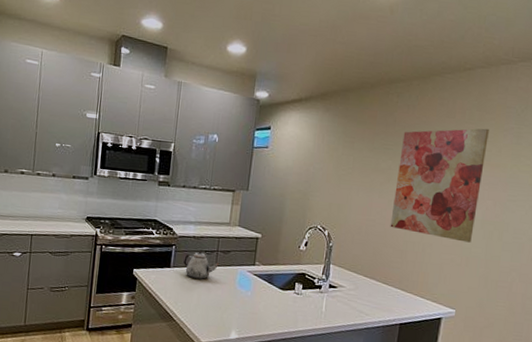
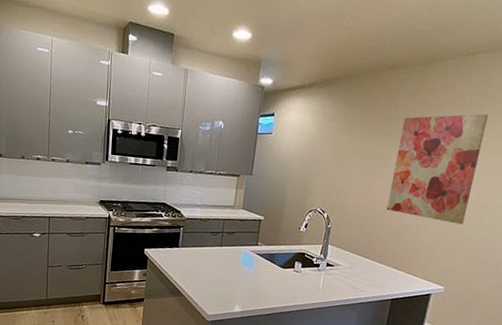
teapot: present [183,251,220,279] -> none [191,232,225,258]

